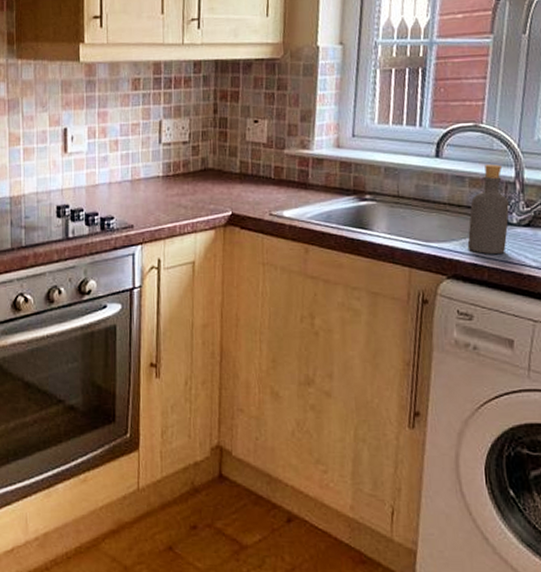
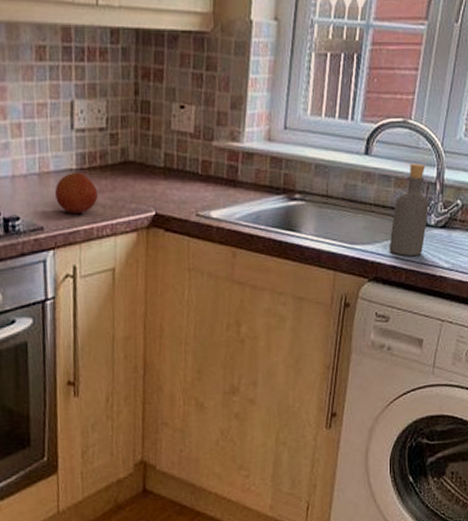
fruit: none [143,178,180,214] -> present [54,172,98,213]

